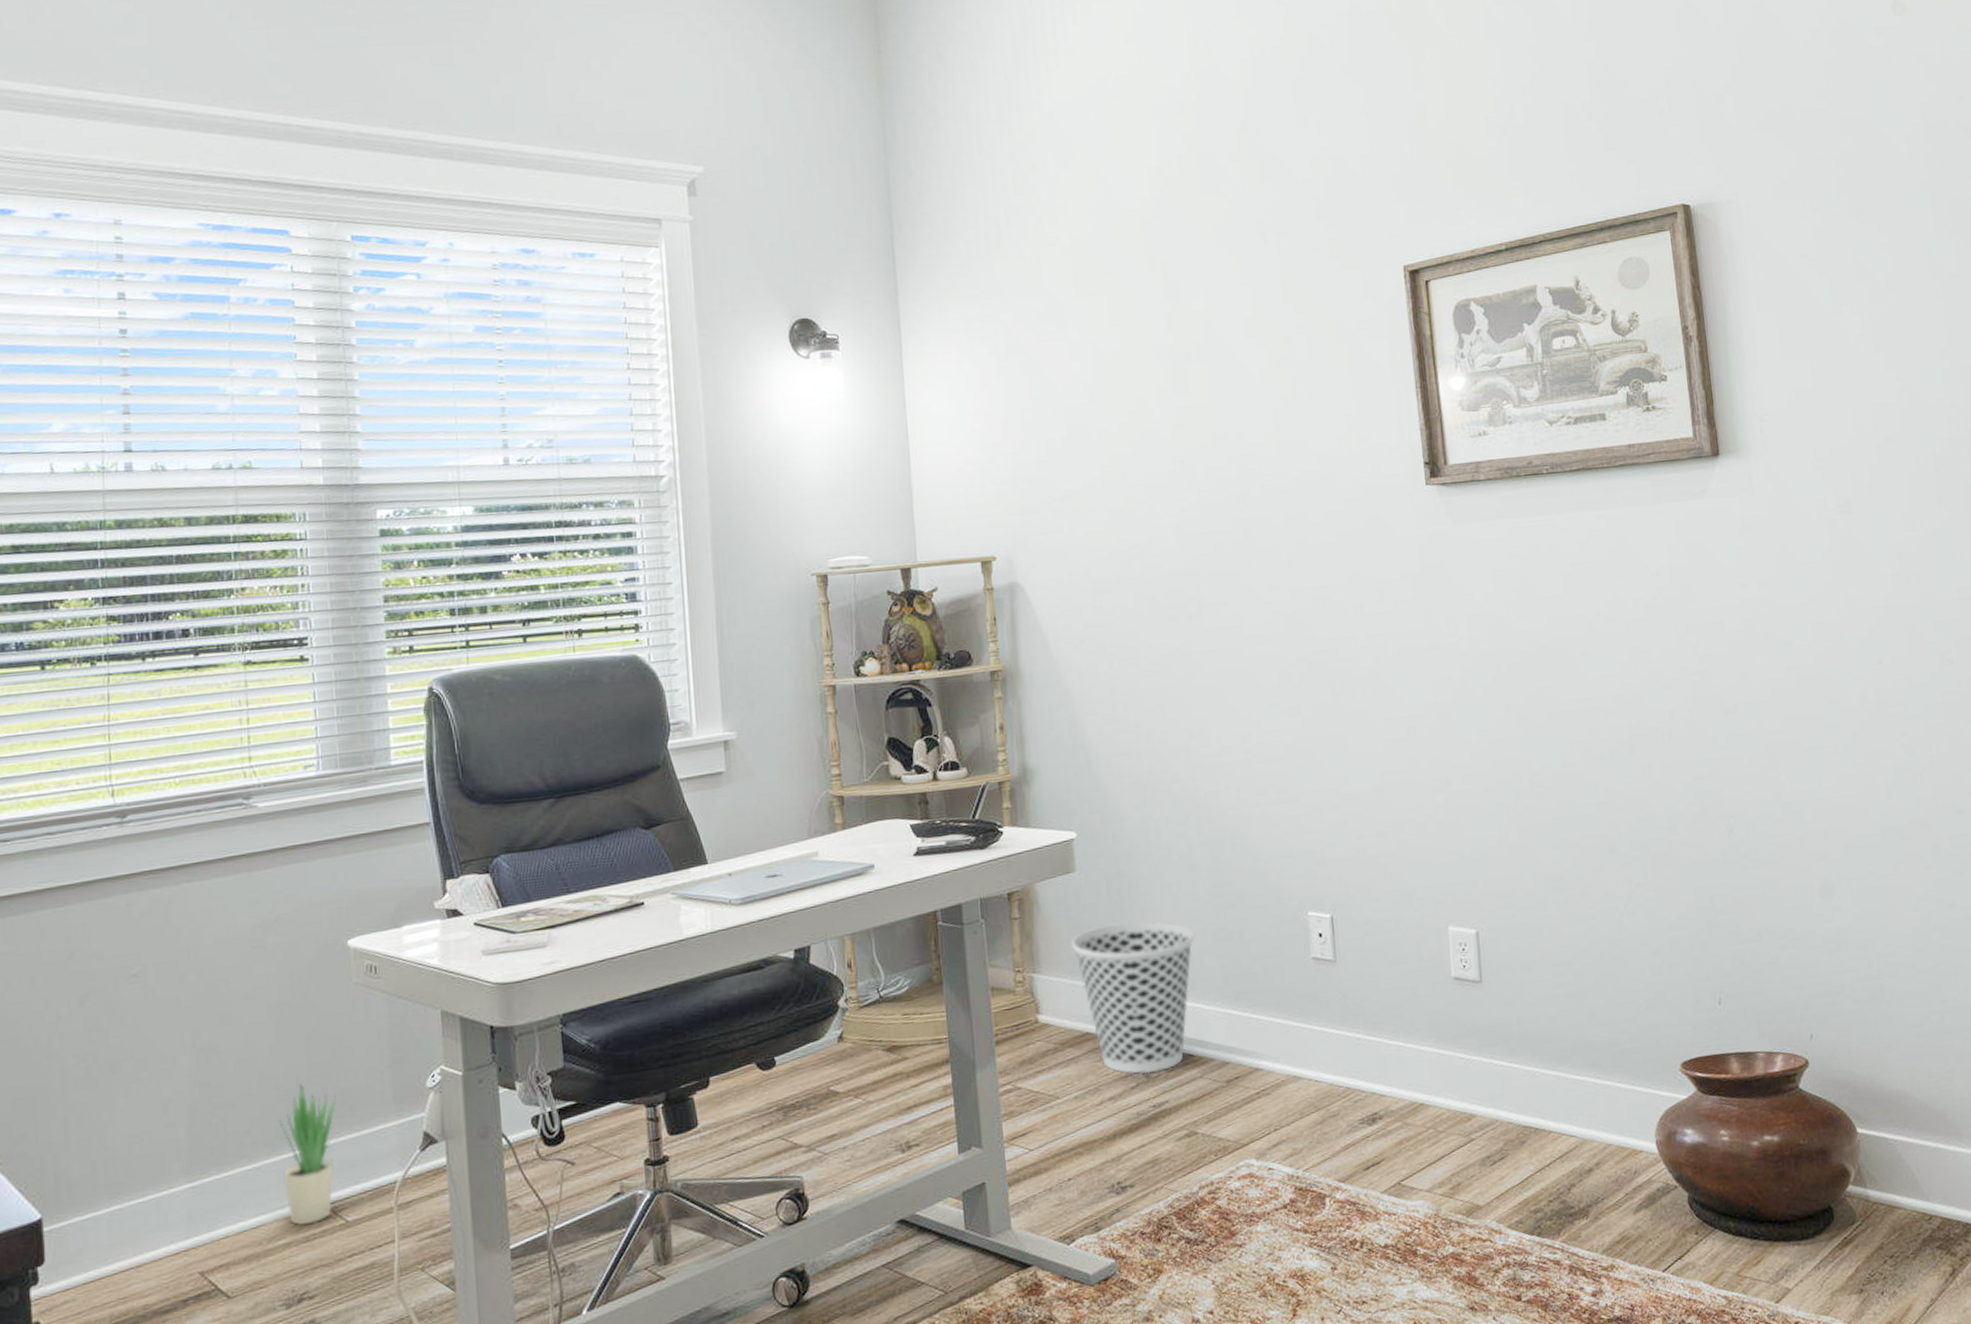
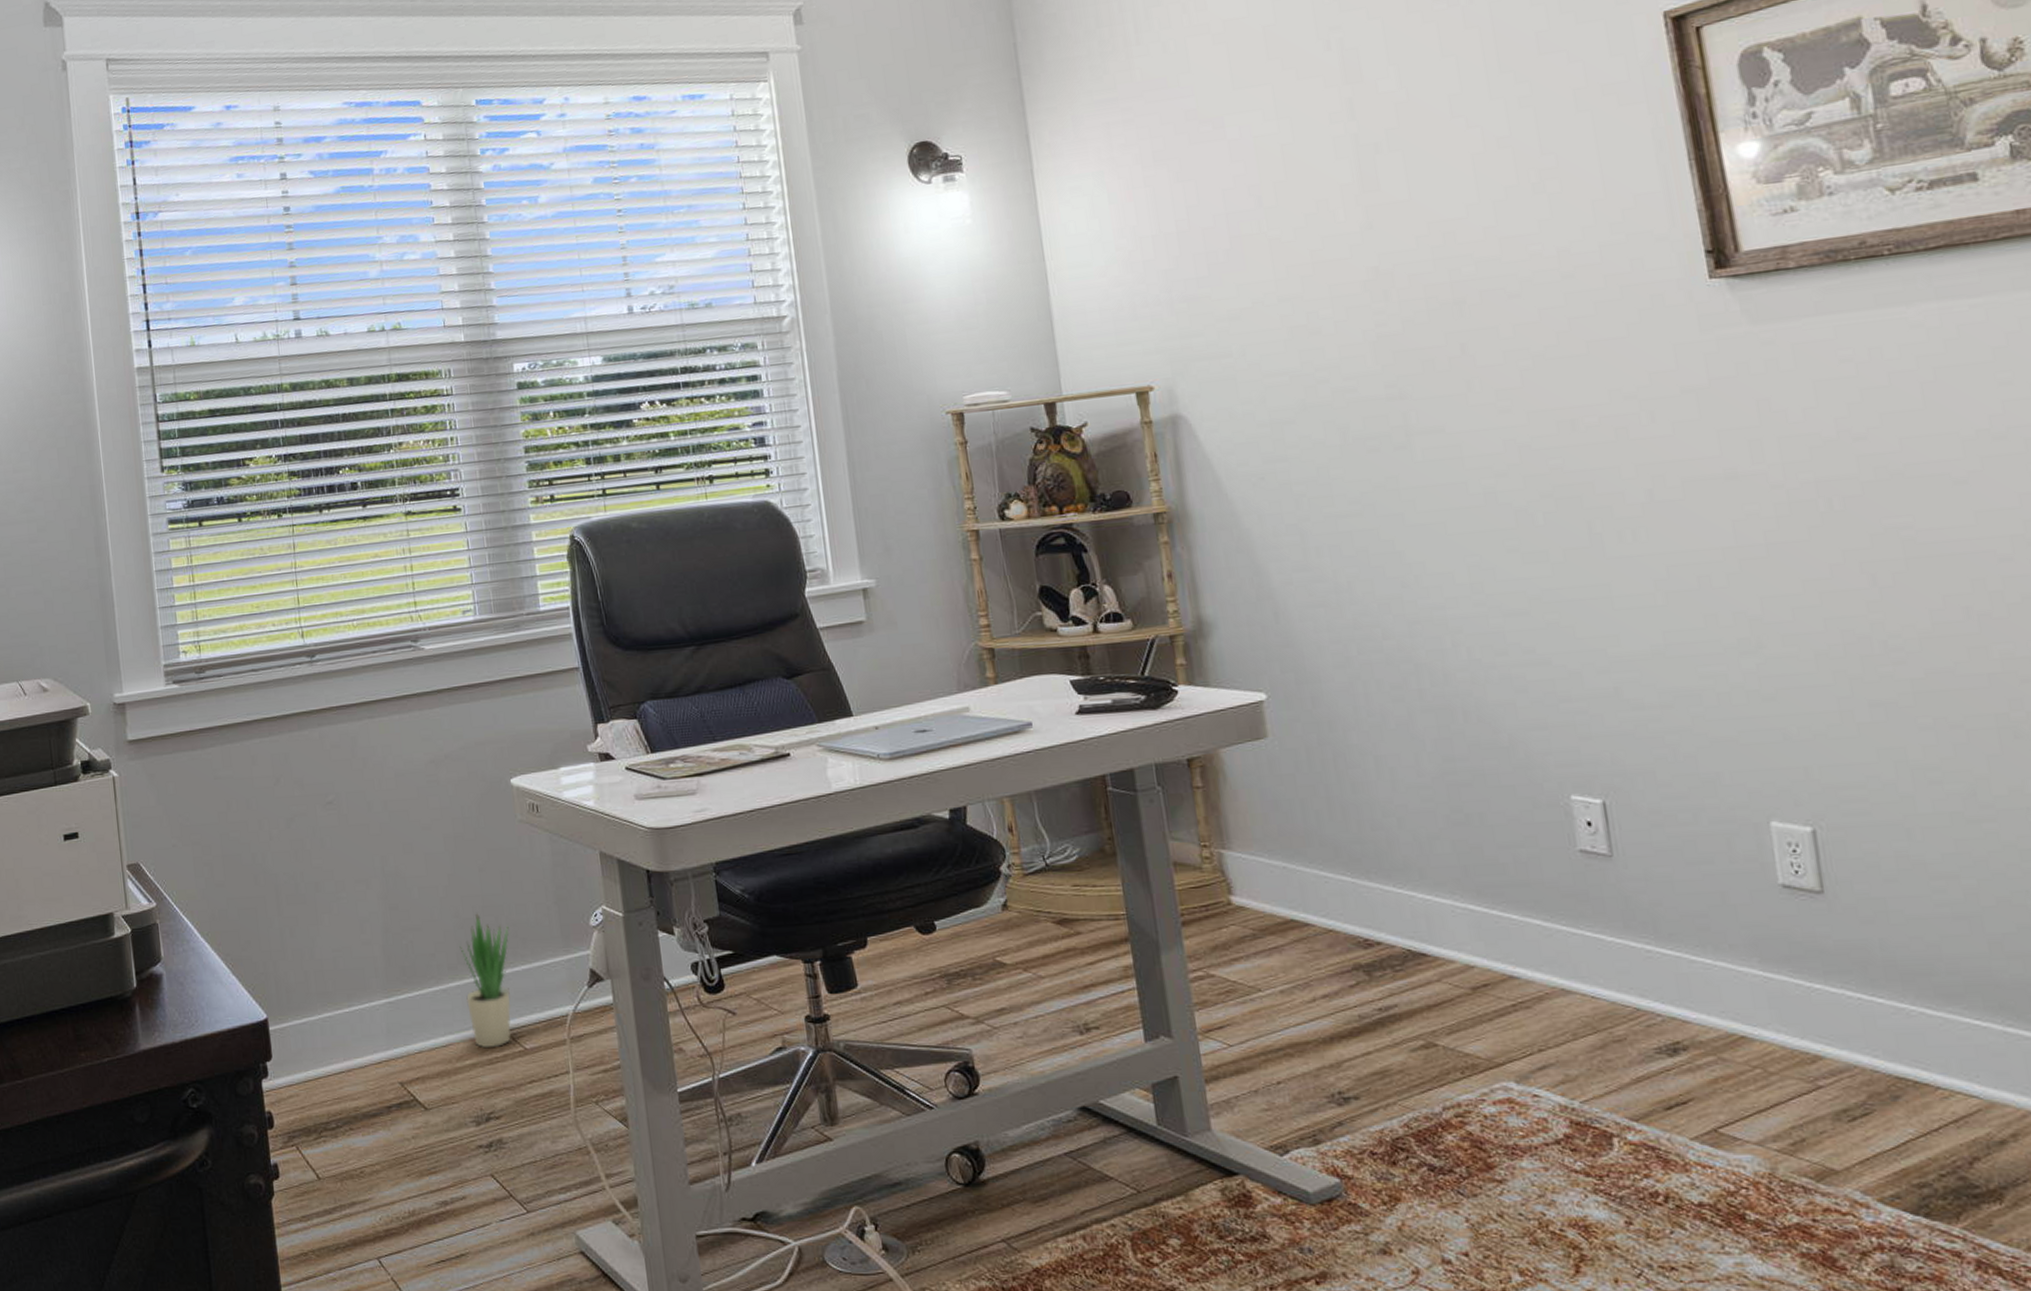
wastebasket: present [1070,921,1195,1075] -> none [1265,797,1421,972]

